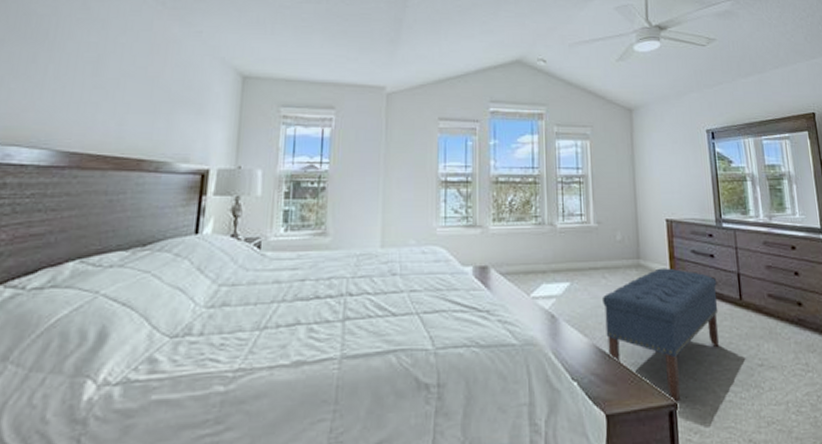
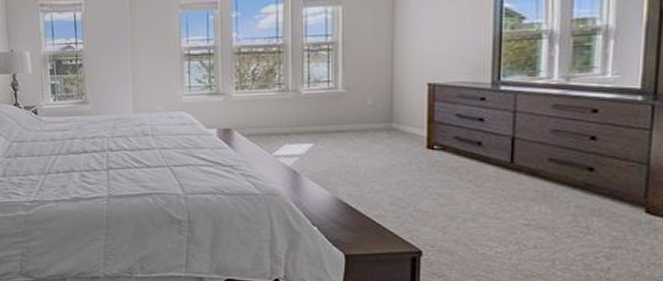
bench: present [603,268,720,402] -> none [348,131,484,250]

